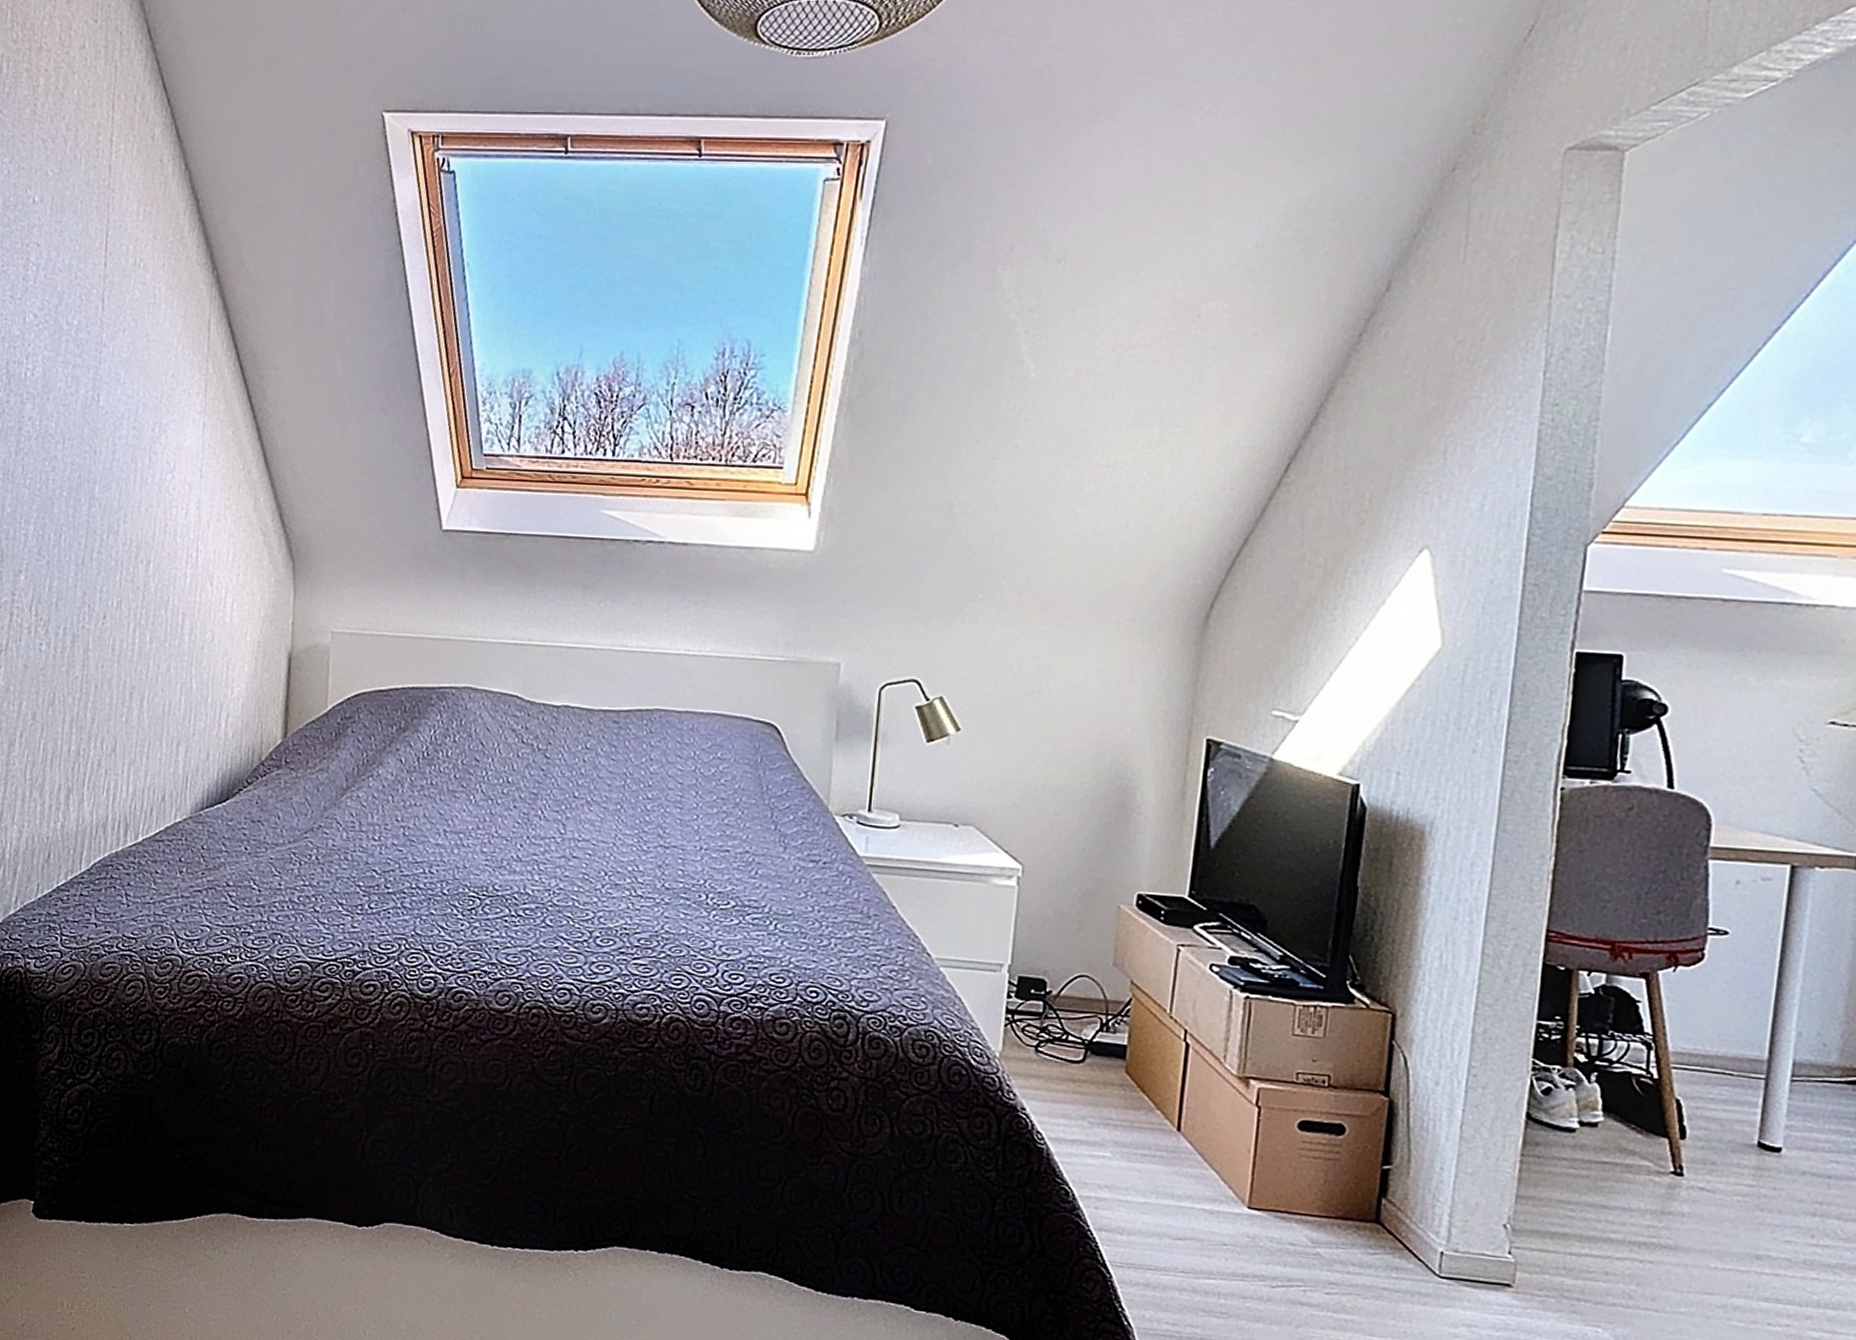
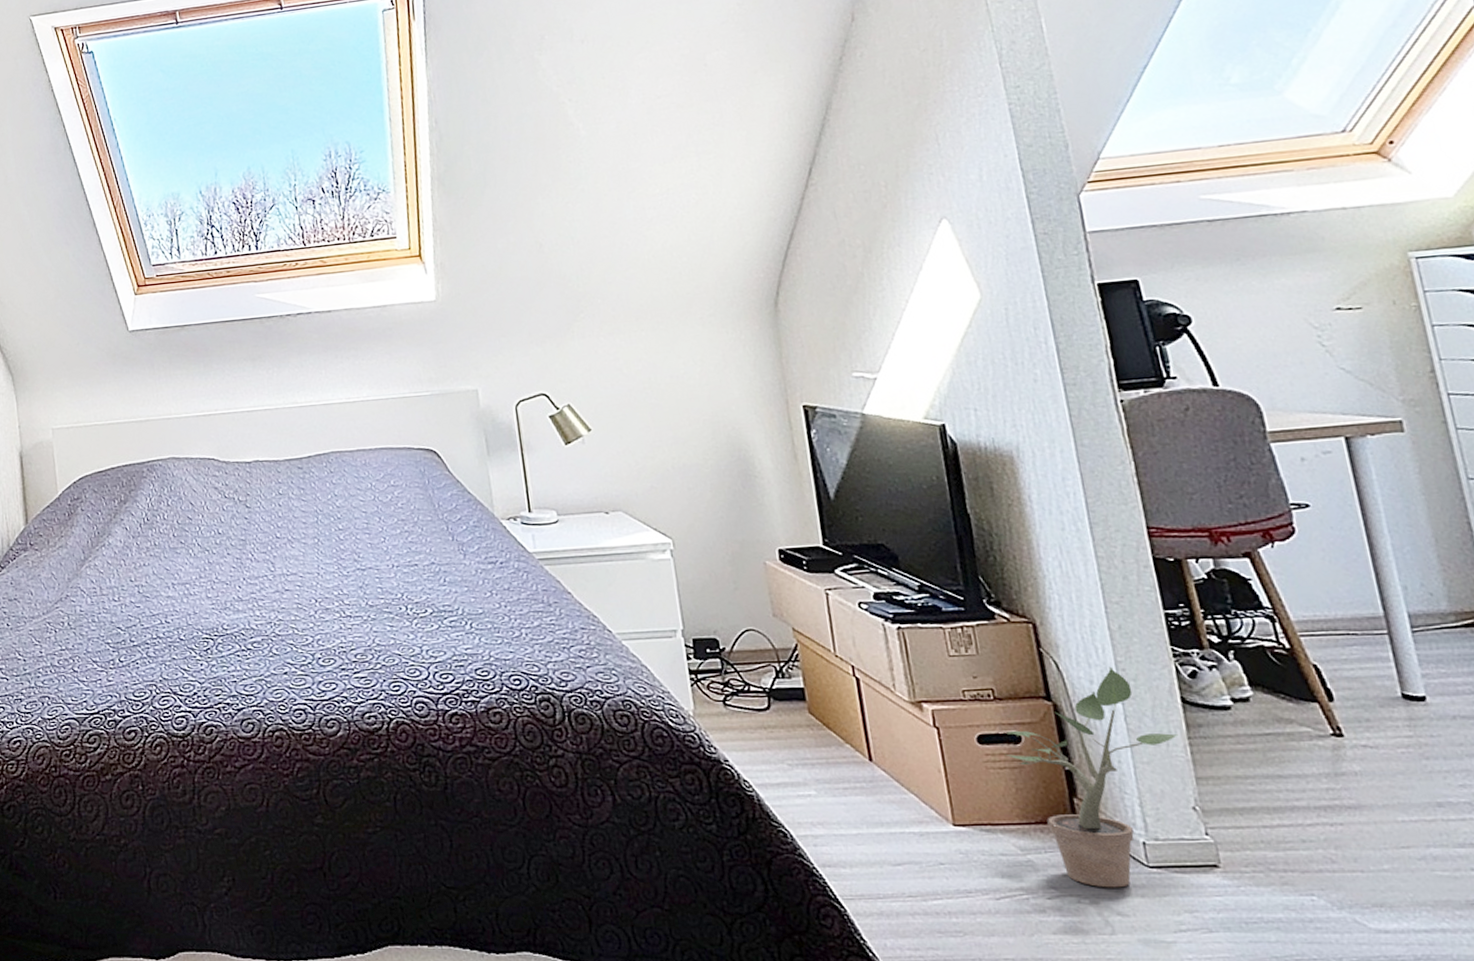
potted plant: none [1323,1070,1512,1294] -> present [1004,666,1179,888]

